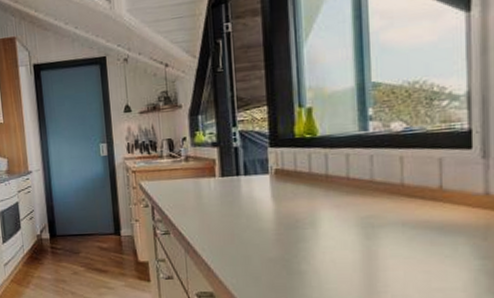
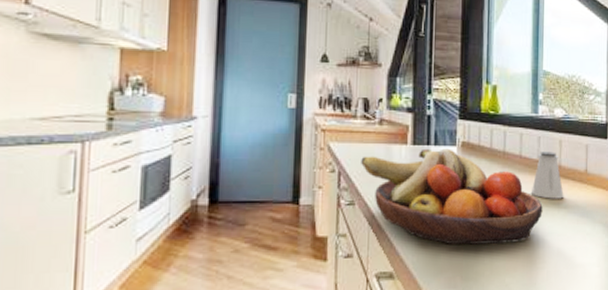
fruit bowl: none [171,177,381,269] -> present [361,148,543,245]
saltshaker: none [364,170,410,221] -> present [530,152,564,199]

